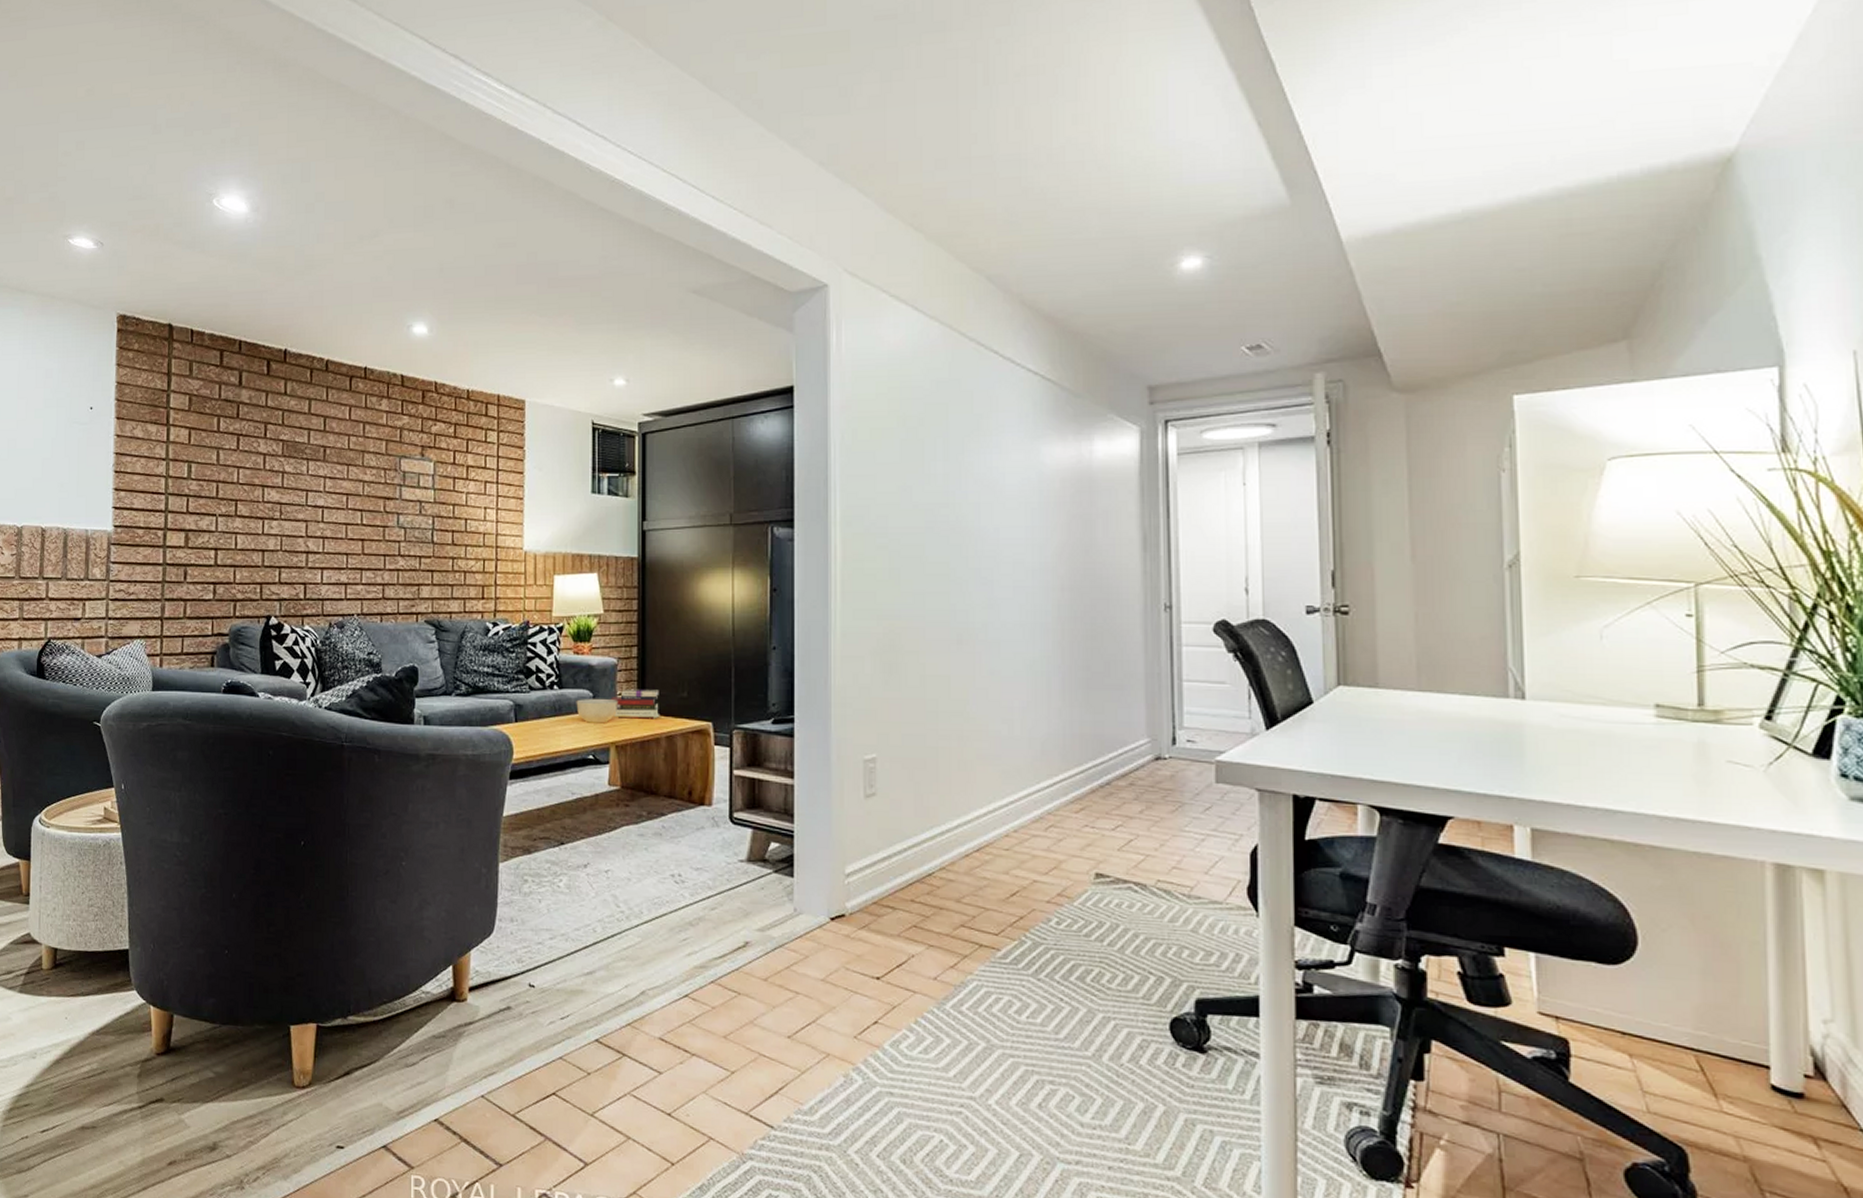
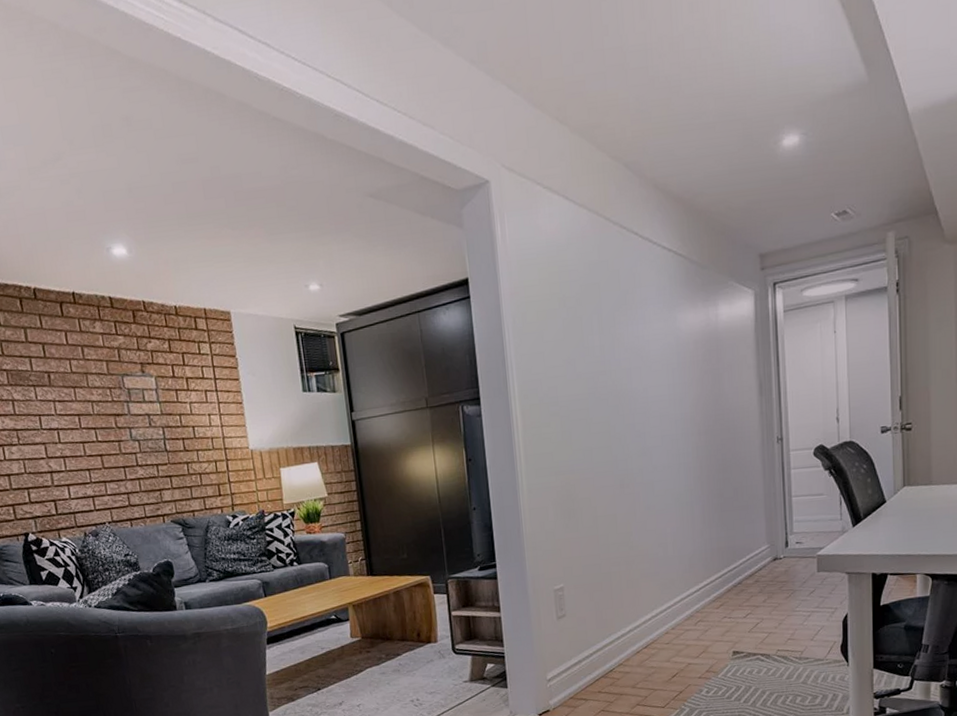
bowl: present [576,698,619,725] -> none [314,567,351,591]
books: present [610,689,660,719] -> none [343,555,387,583]

